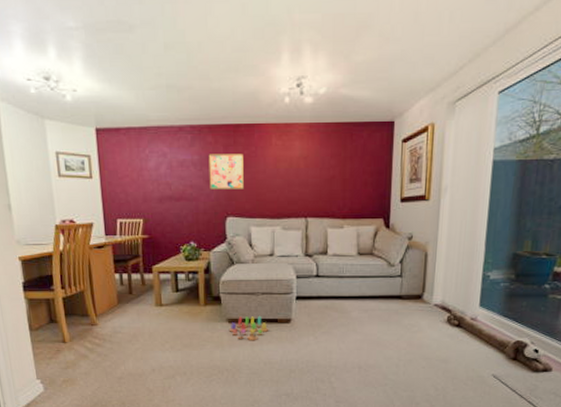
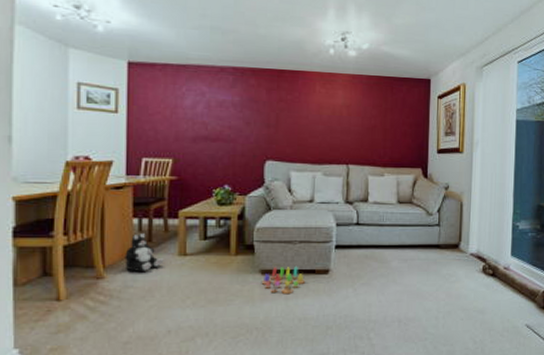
plush toy: none [111,287,144,319] -> present [125,233,164,271]
wall art: present [208,153,244,190] -> none [249,96,286,133]

